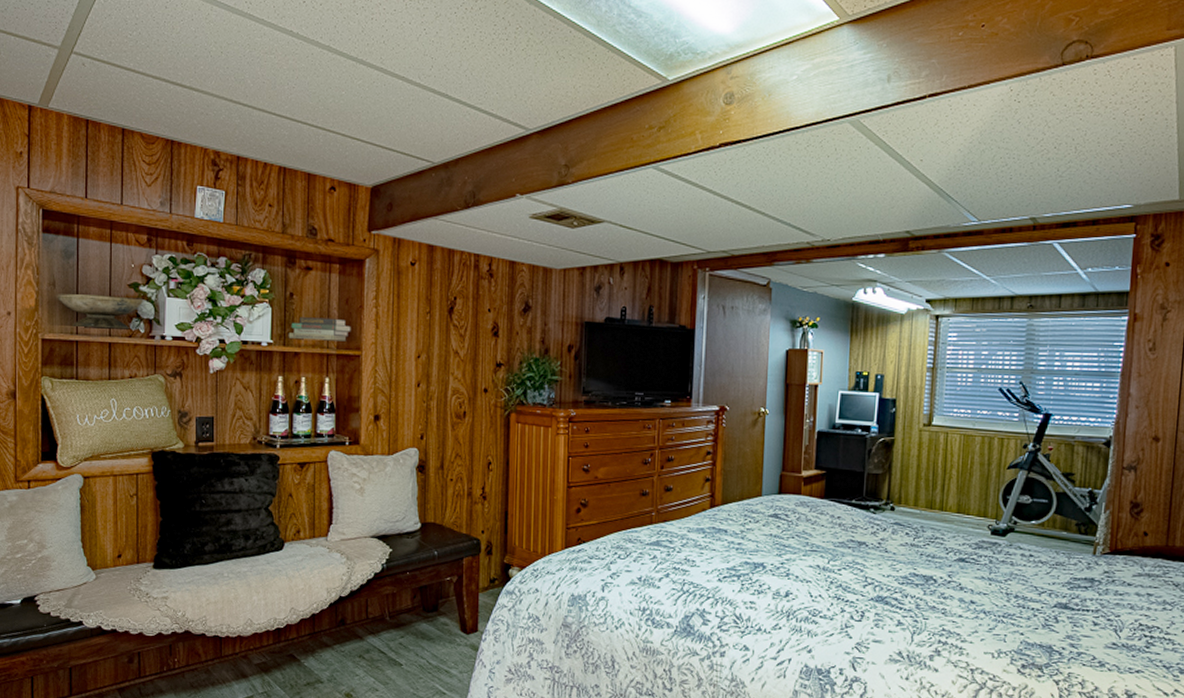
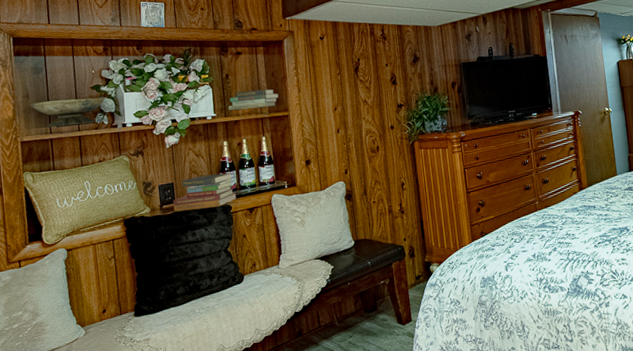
books: none [211,413,287,455] -> present [173,172,237,212]

